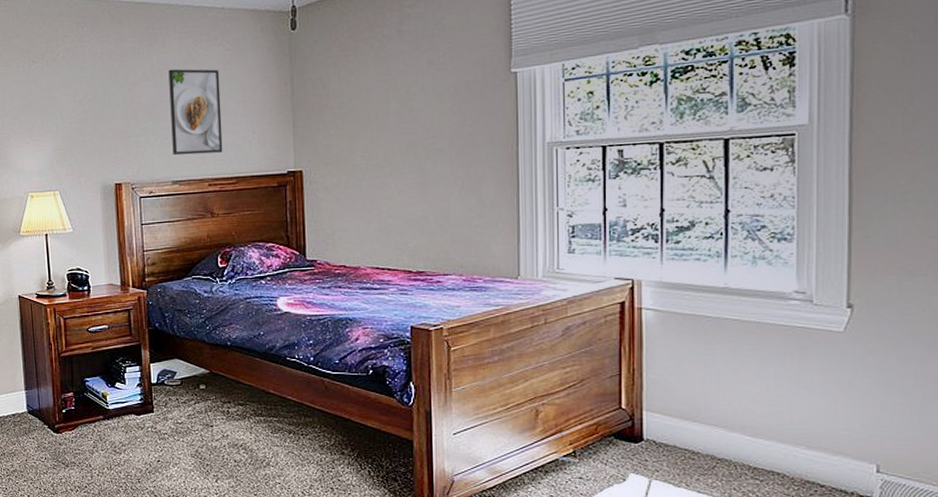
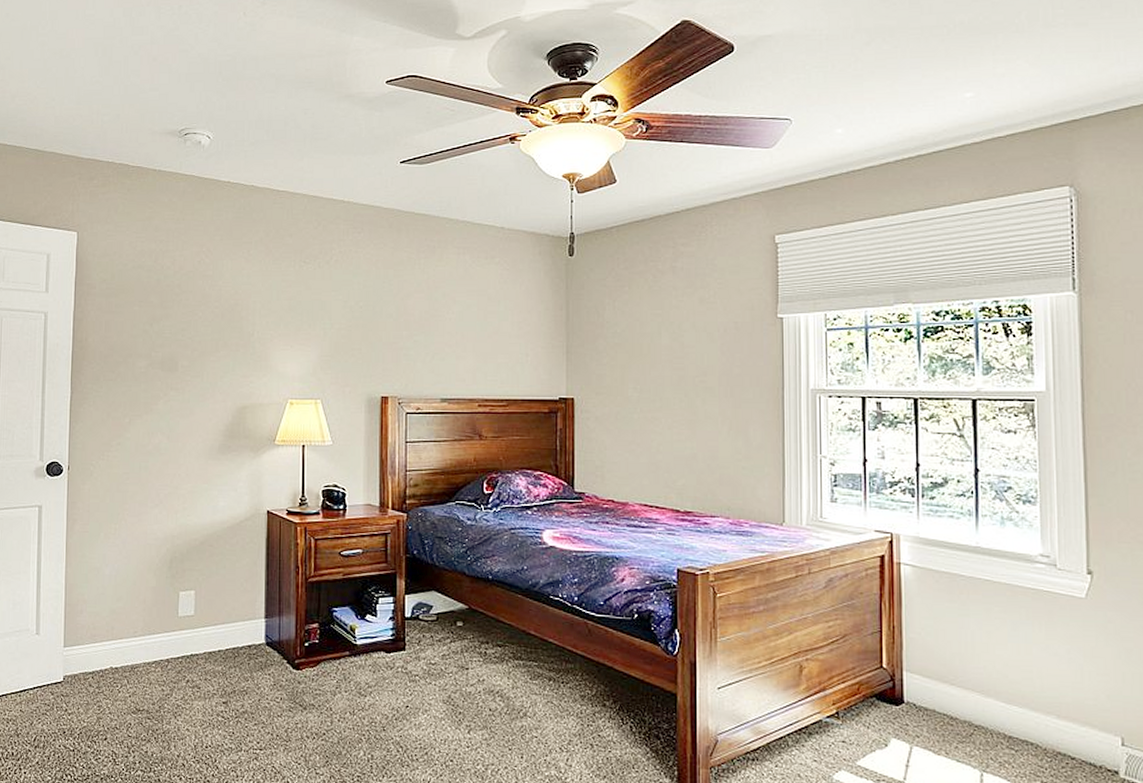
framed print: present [168,69,223,156] -> none [443,283,496,373]

